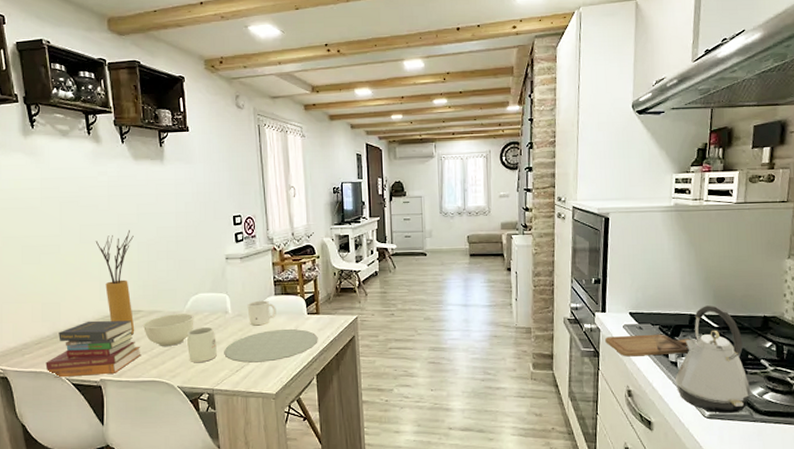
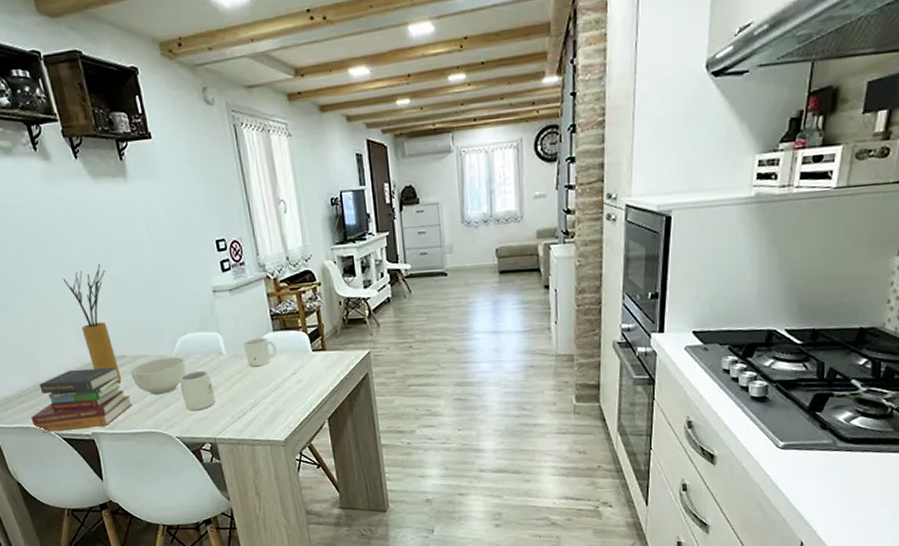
placemat: present [224,329,318,363] -> none [222,368,327,409]
chopping board: present [605,334,691,357] -> none [663,354,767,383]
kettle: present [675,305,752,413] -> none [745,318,837,443]

